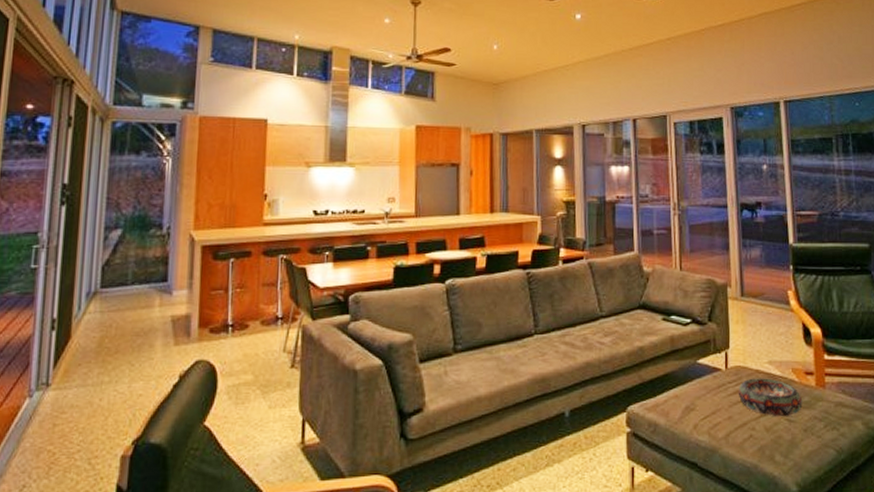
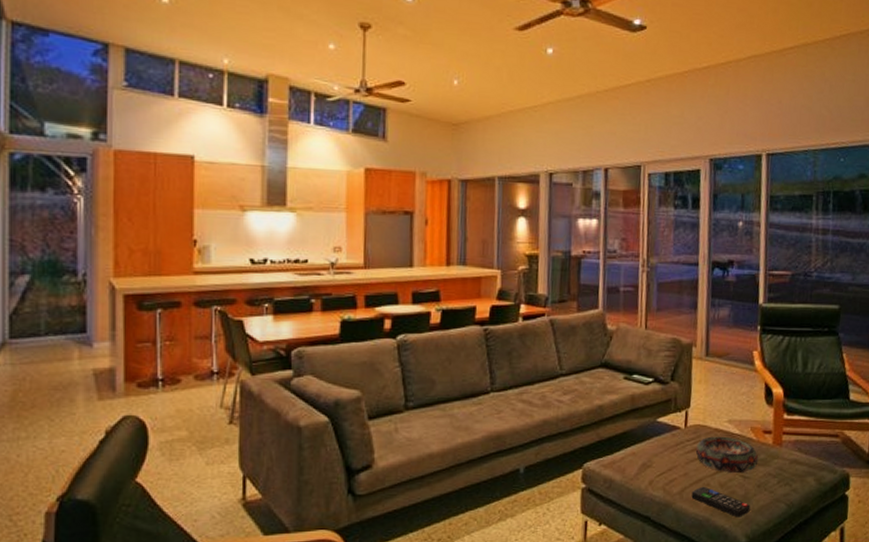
remote control: none [737,430,799,464] -> present [691,486,751,517]

